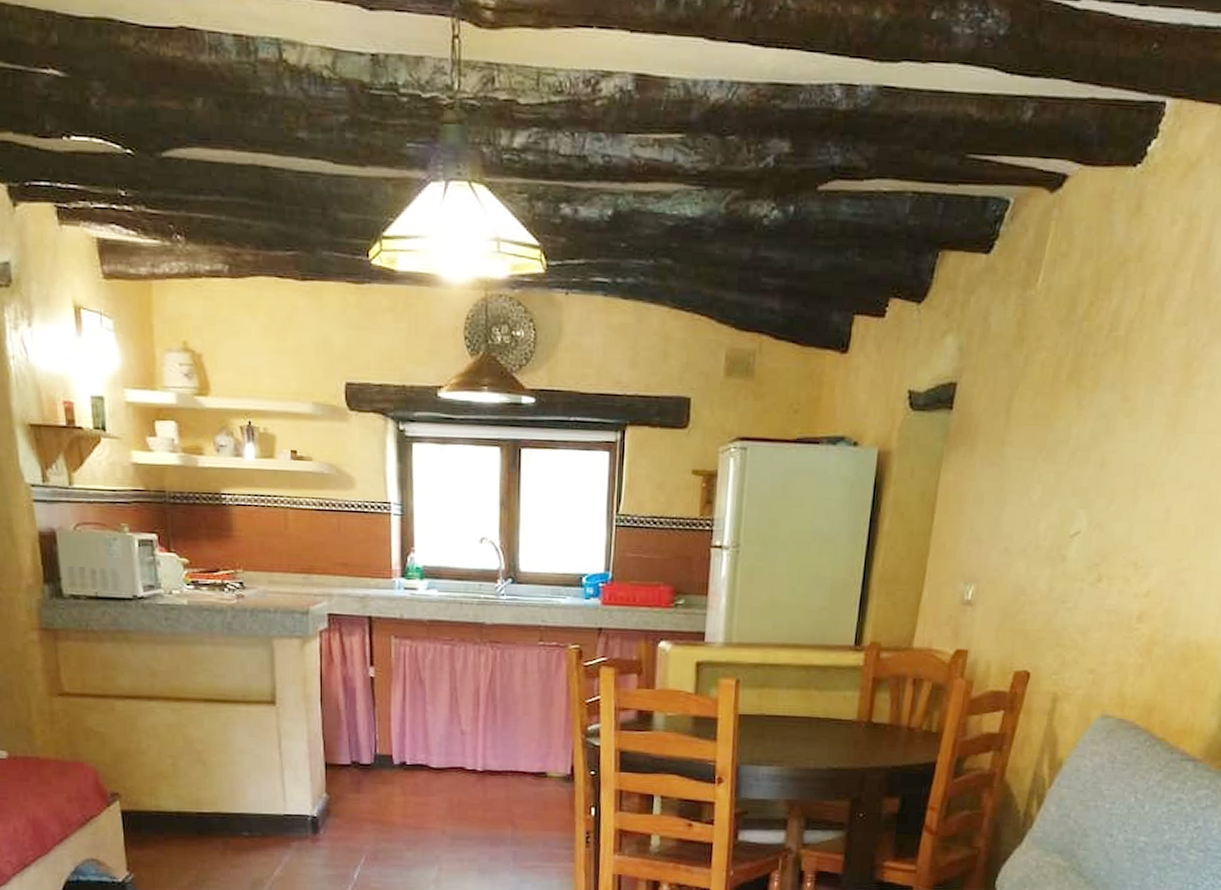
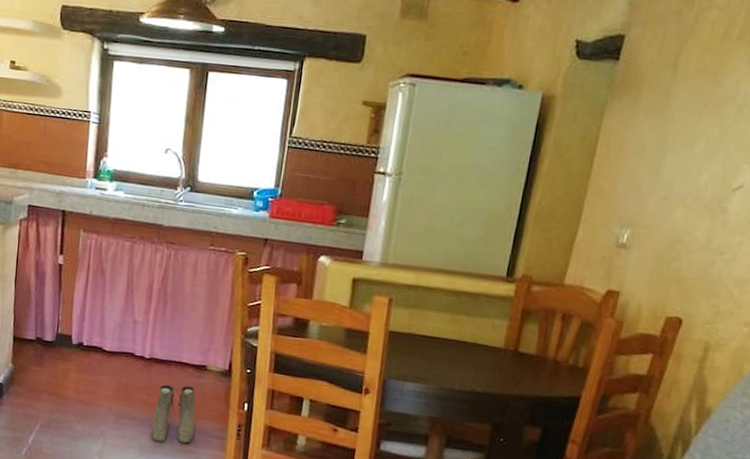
boots: none [492,796,539,861] -> present [151,384,196,444]

